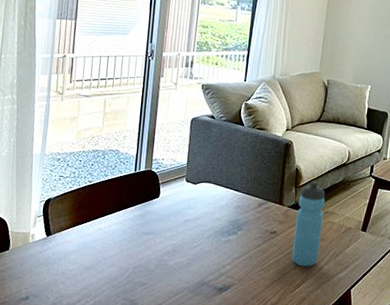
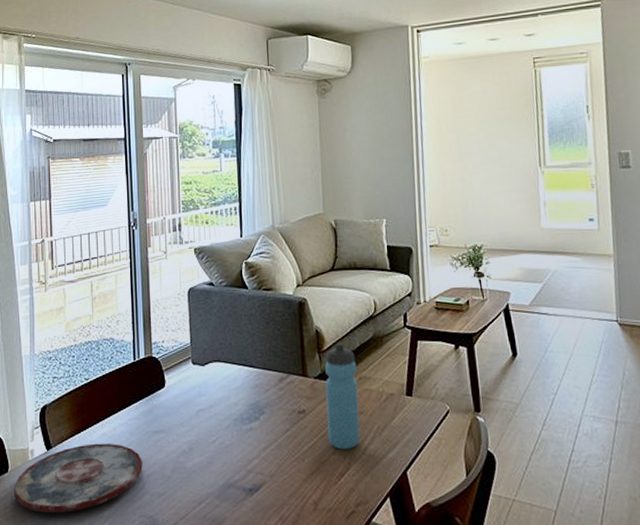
plate: none [12,235,131,289] -> present [14,443,143,514]

